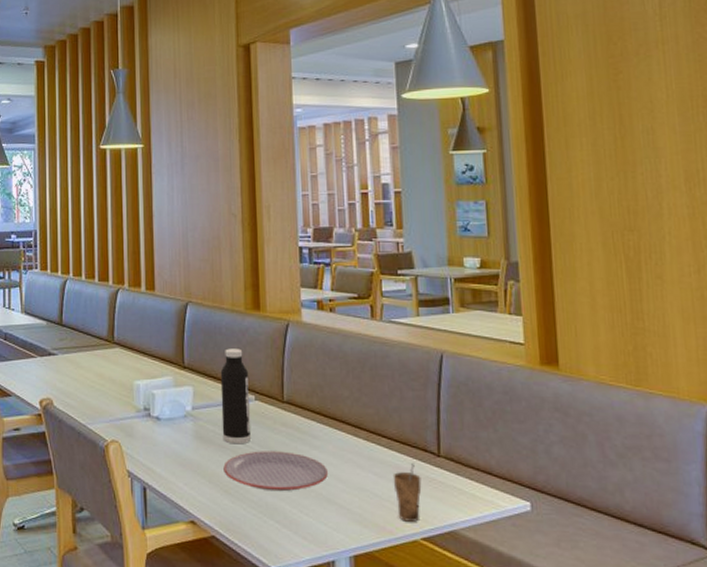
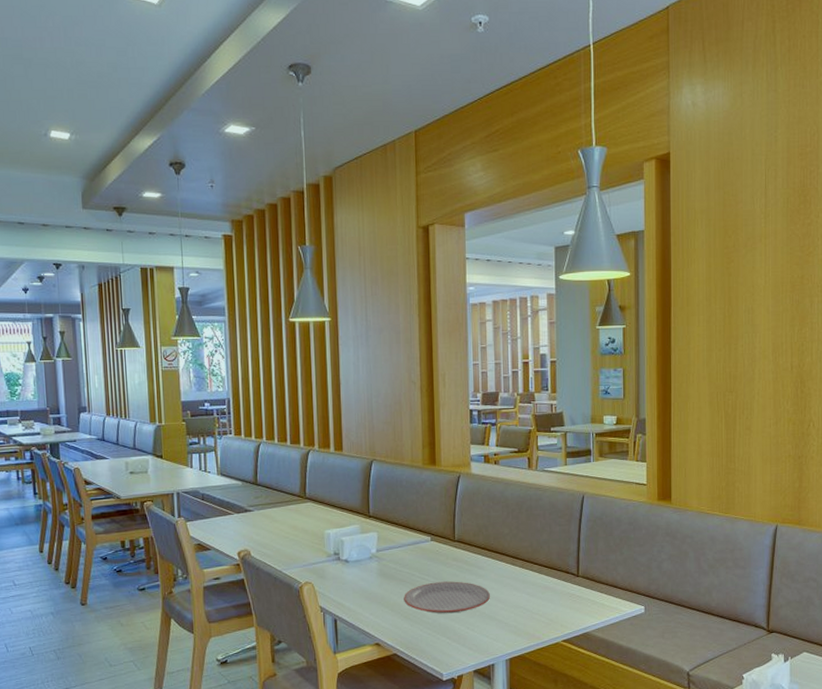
water bottle: present [220,348,251,445] -> none [401,498,427,578]
cup: present [393,462,422,522] -> none [541,582,564,629]

